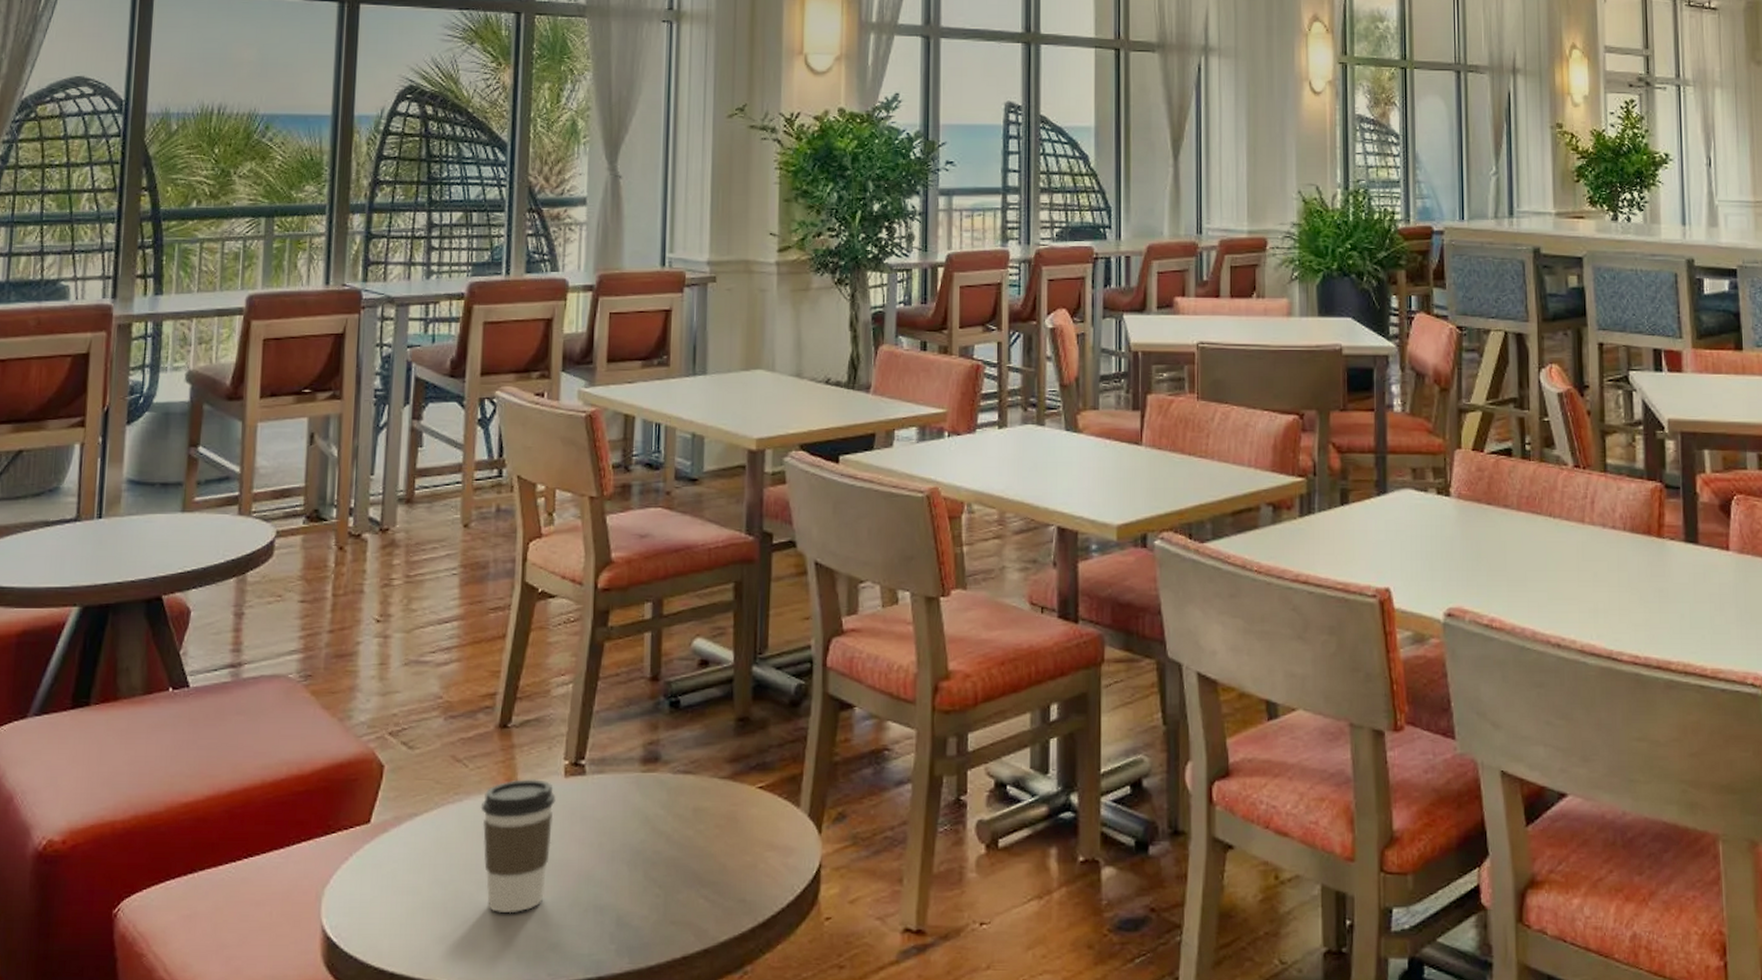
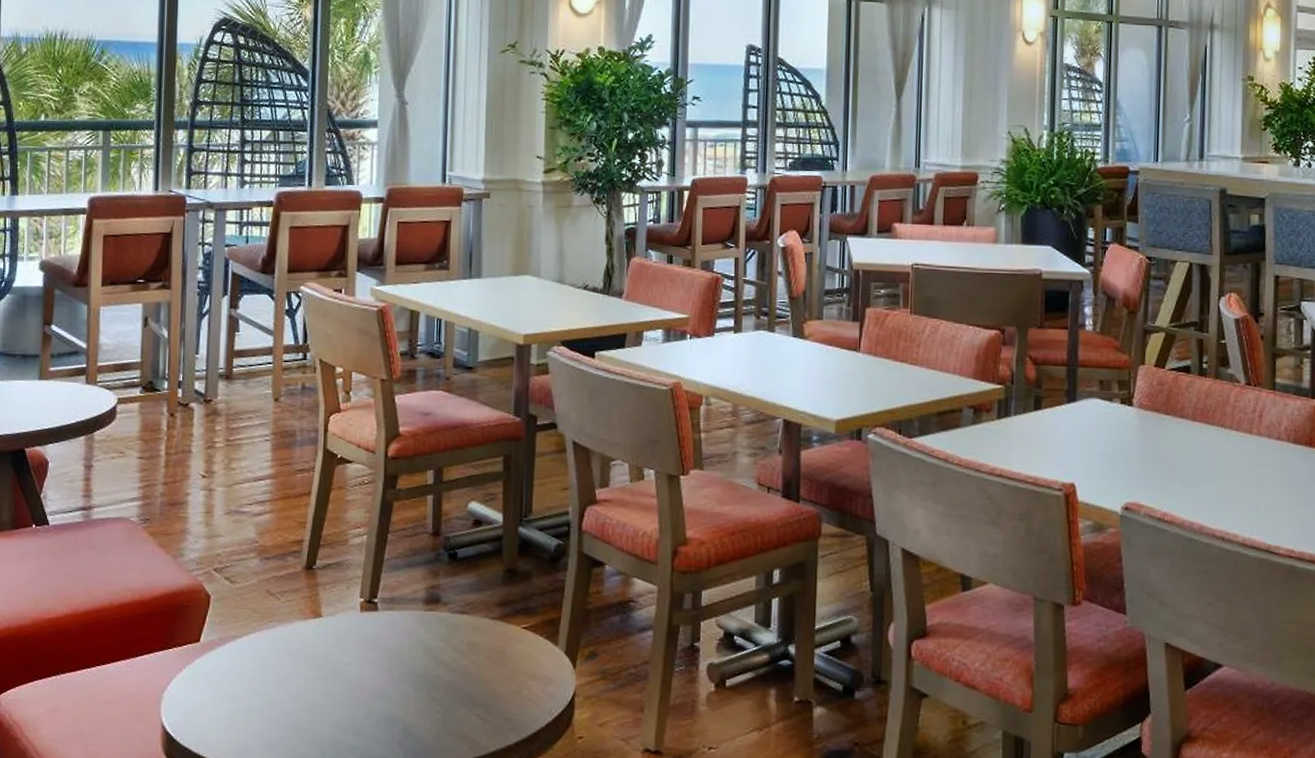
coffee cup: present [480,779,556,914] -> none [290,612,353,721]

